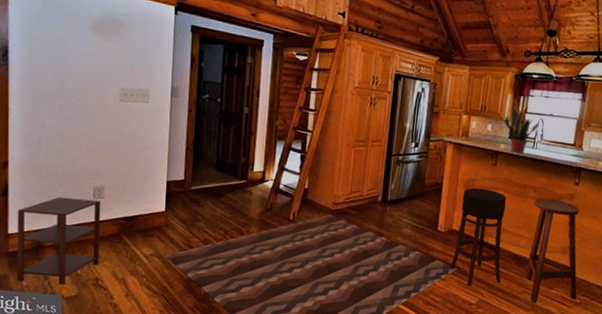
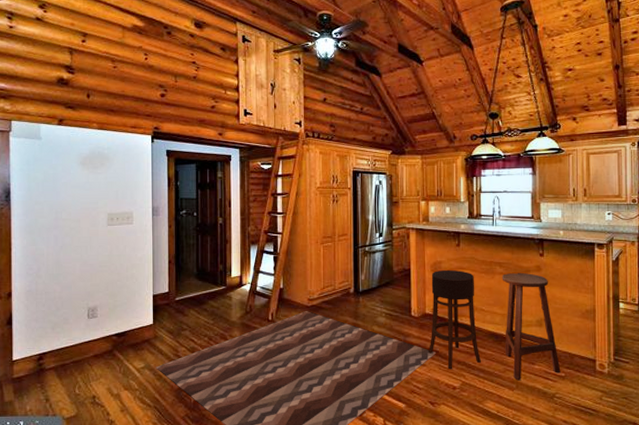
side table: present [16,197,101,285] -> none [20,320,96,406]
potted plant: present [504,104,539,154] -> none [461,185,495,232]

